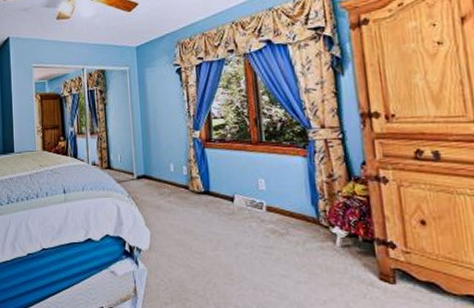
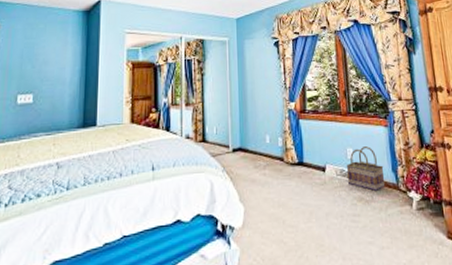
basket: none [257,178,303,224] -> present [346,146,386,191]

